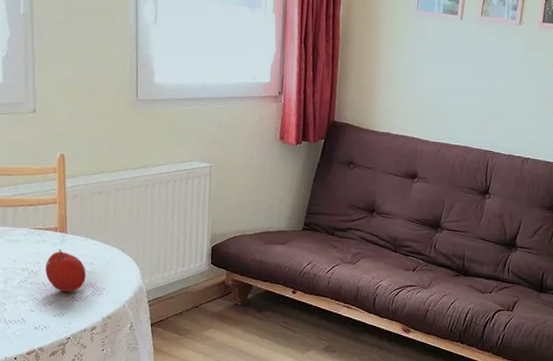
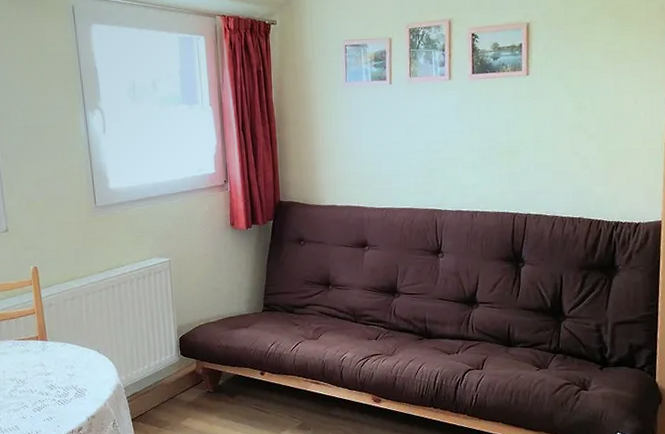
fruit: present [45,249,86,293] -> none [31,356,68,397]

